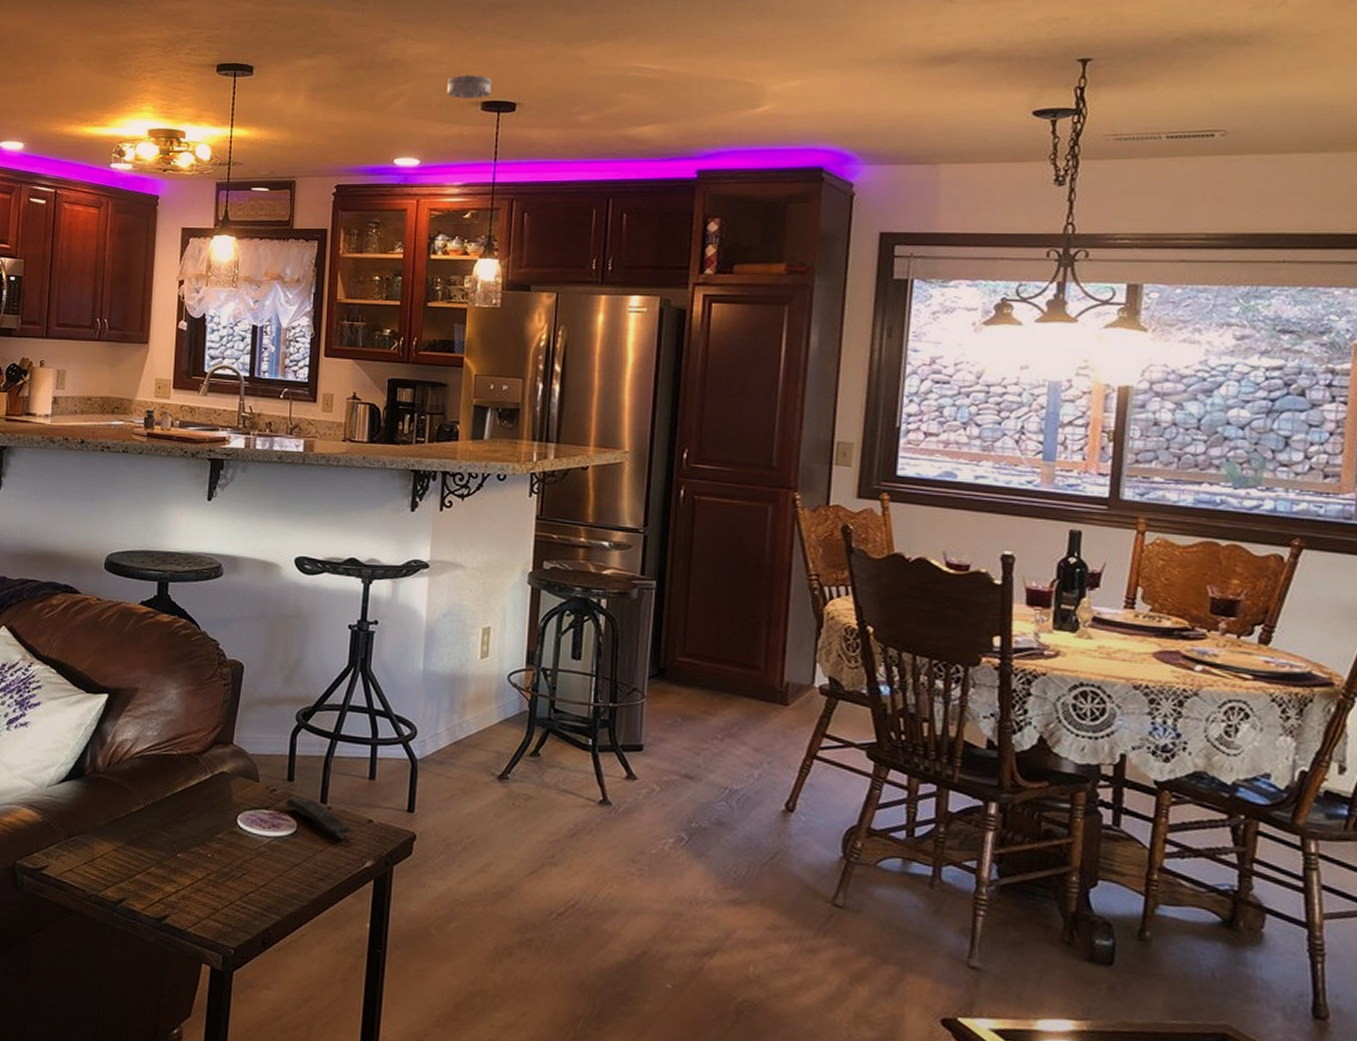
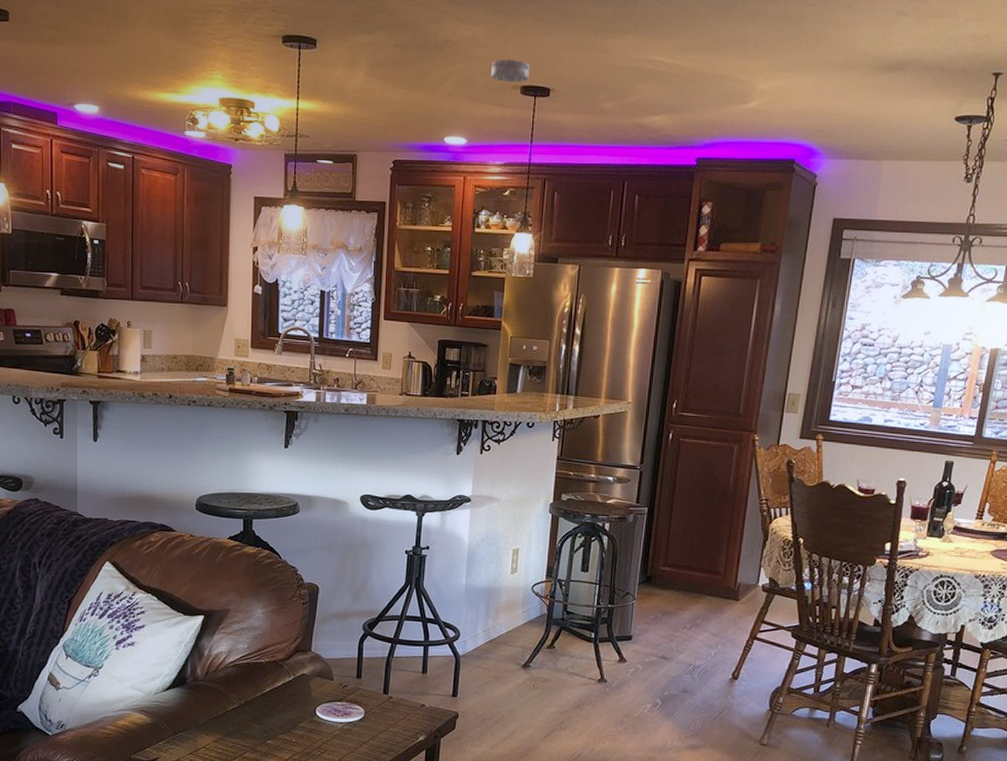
remote control: present [286,797,352,839] -> none [355,690,408,721]

